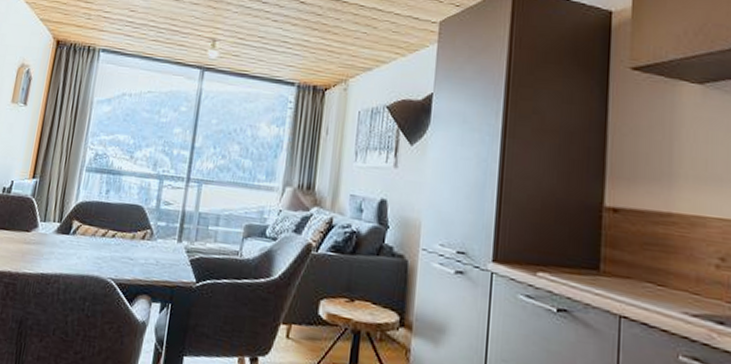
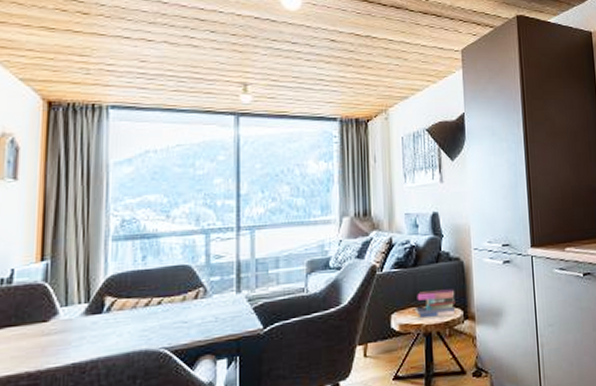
books: none [345,283,394,319] -> present [414,289,456,318]

